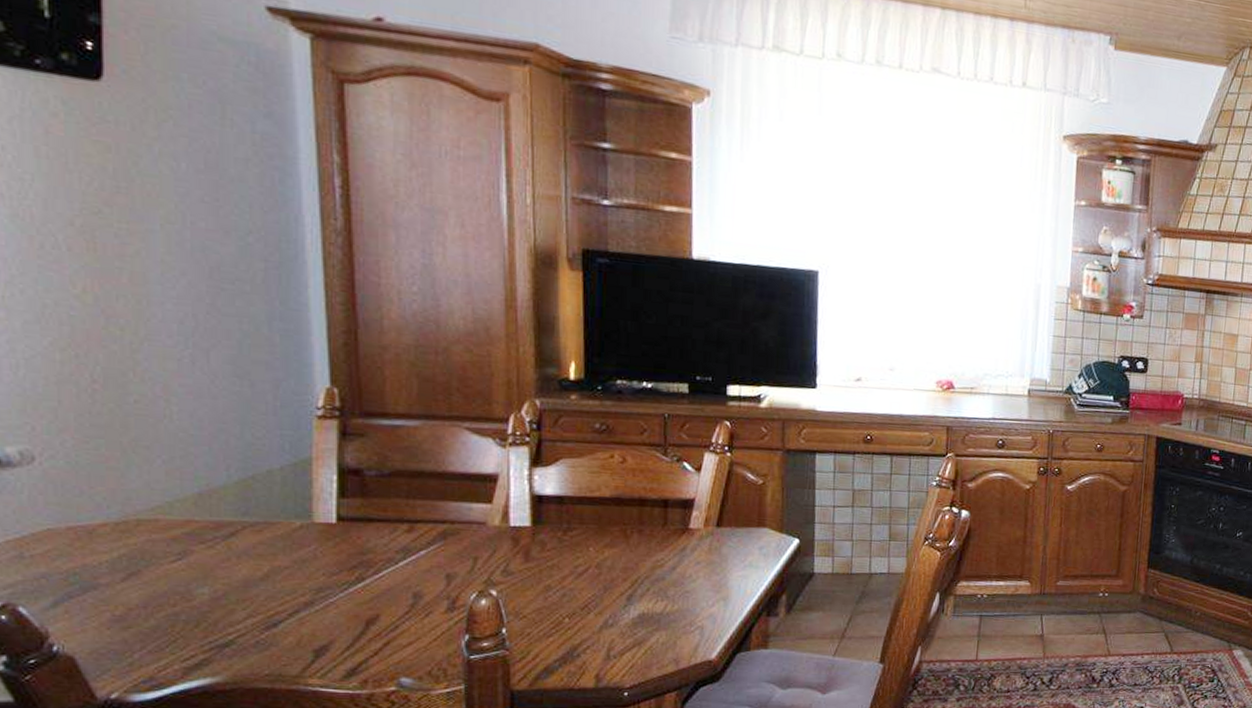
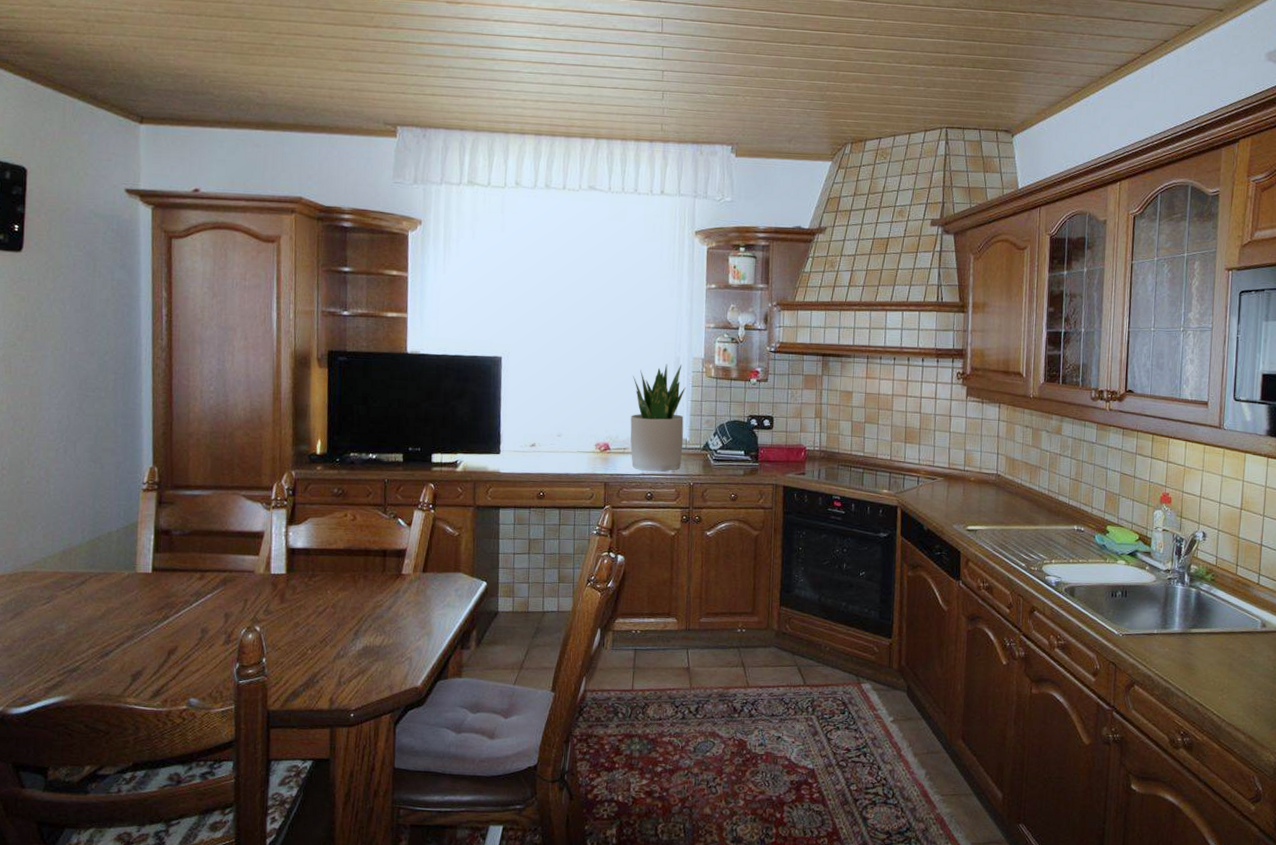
planter: none [979,291,1047,417] -> present [630,364,686,472]

